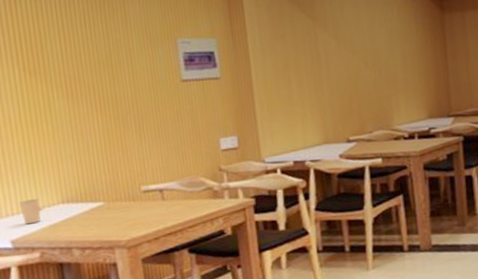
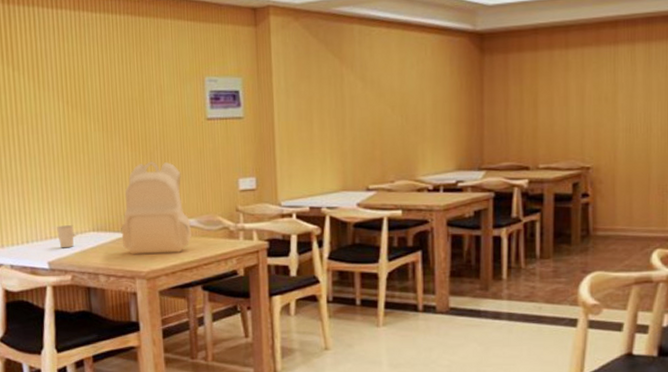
backpack: none [94,125,174,224] -> present [121,161,192,255]

